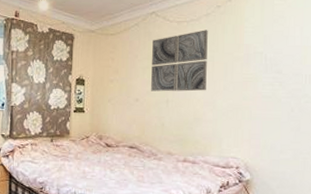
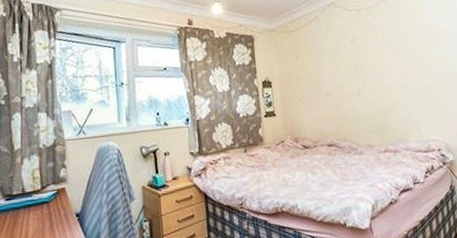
wall art: present [151,30,208,92] -> none [335,14,396,84]

